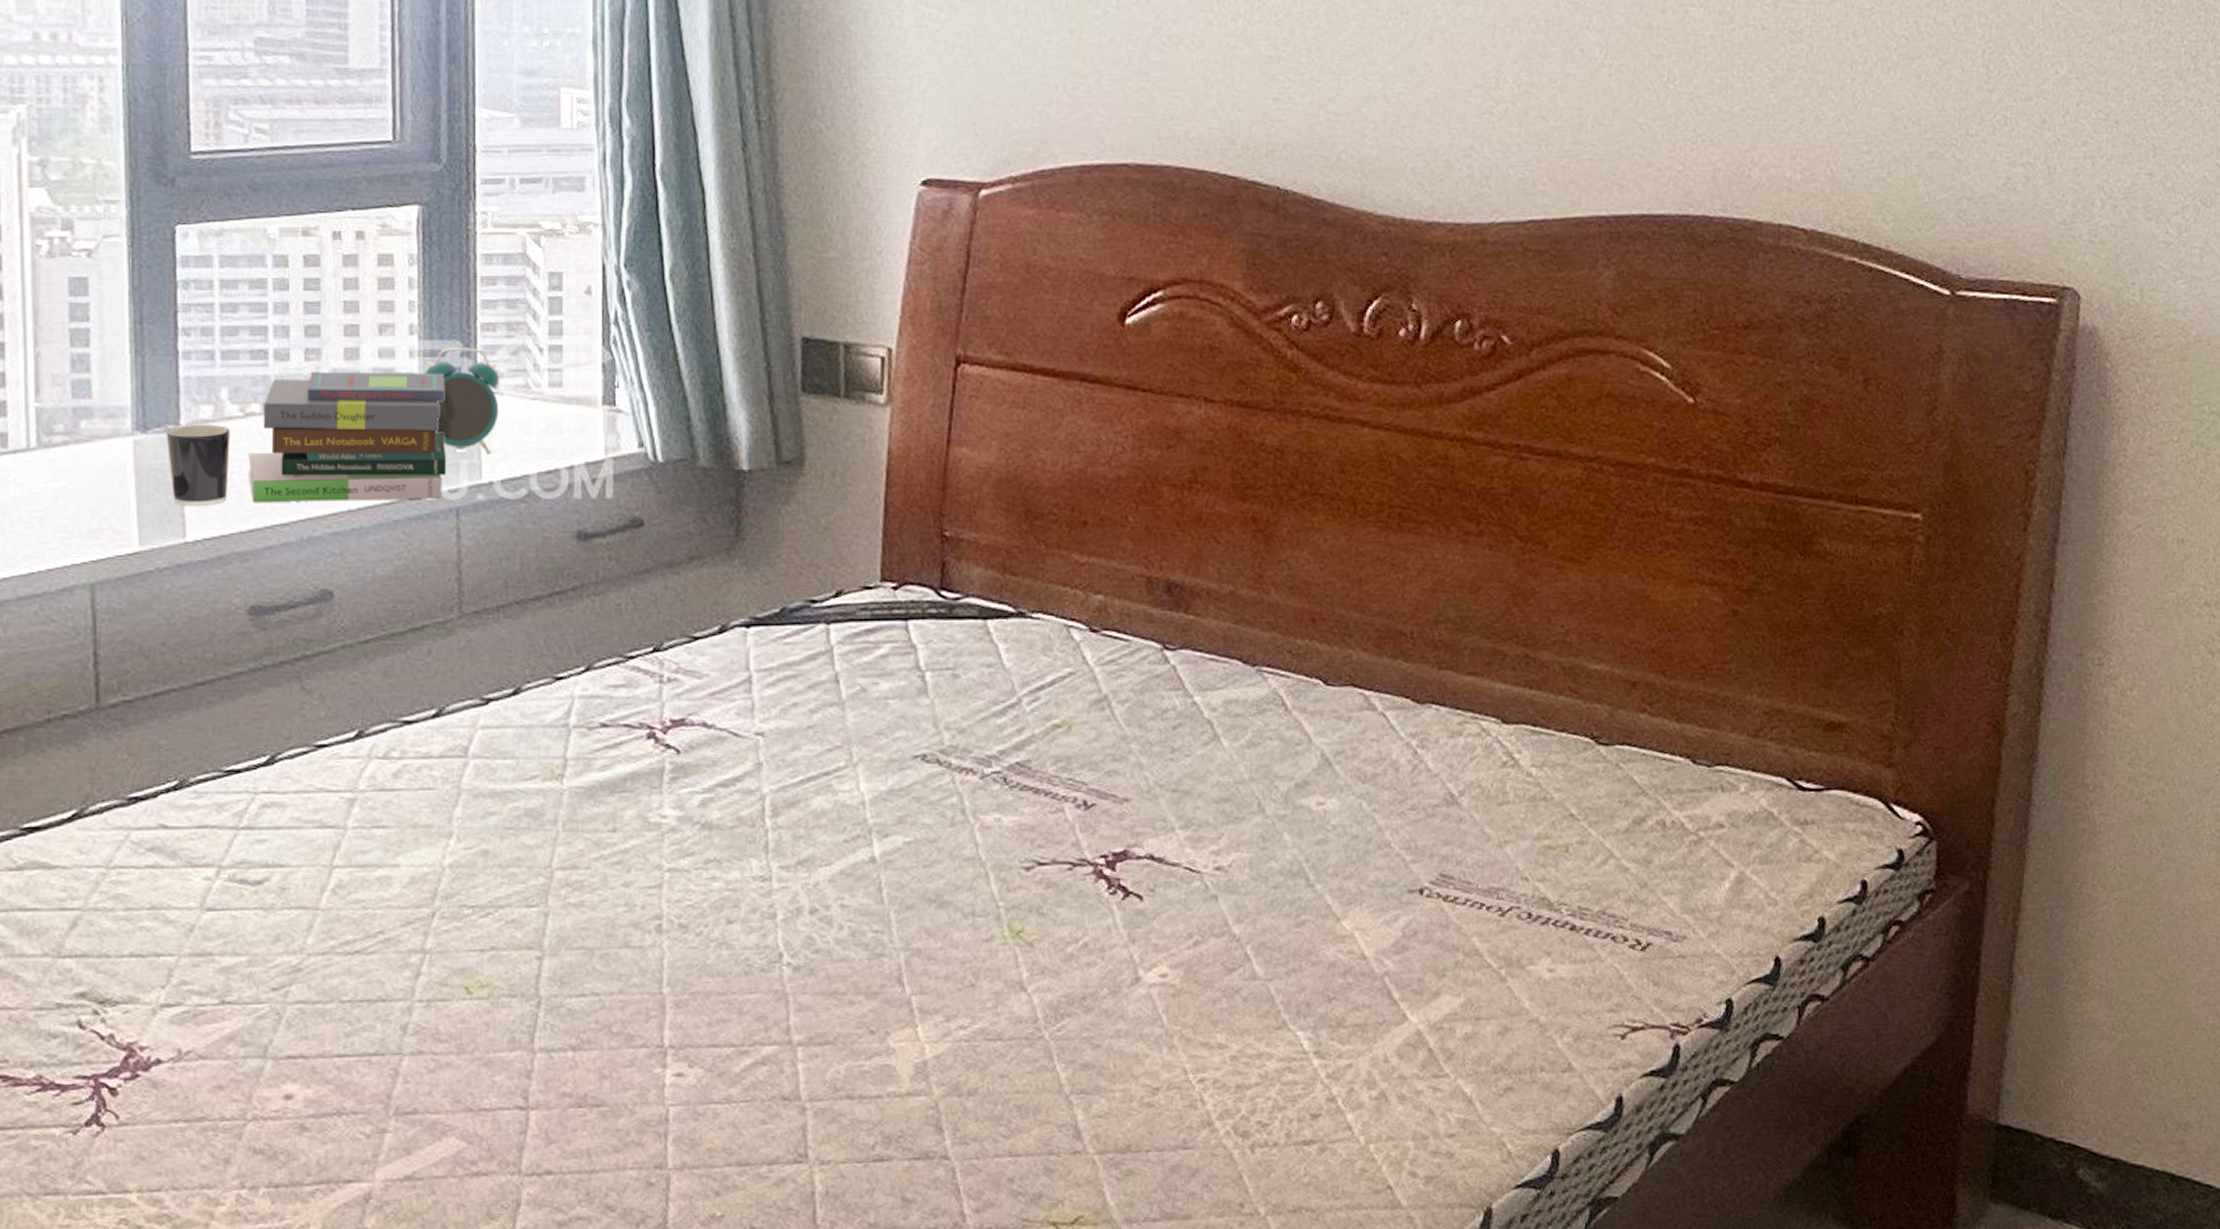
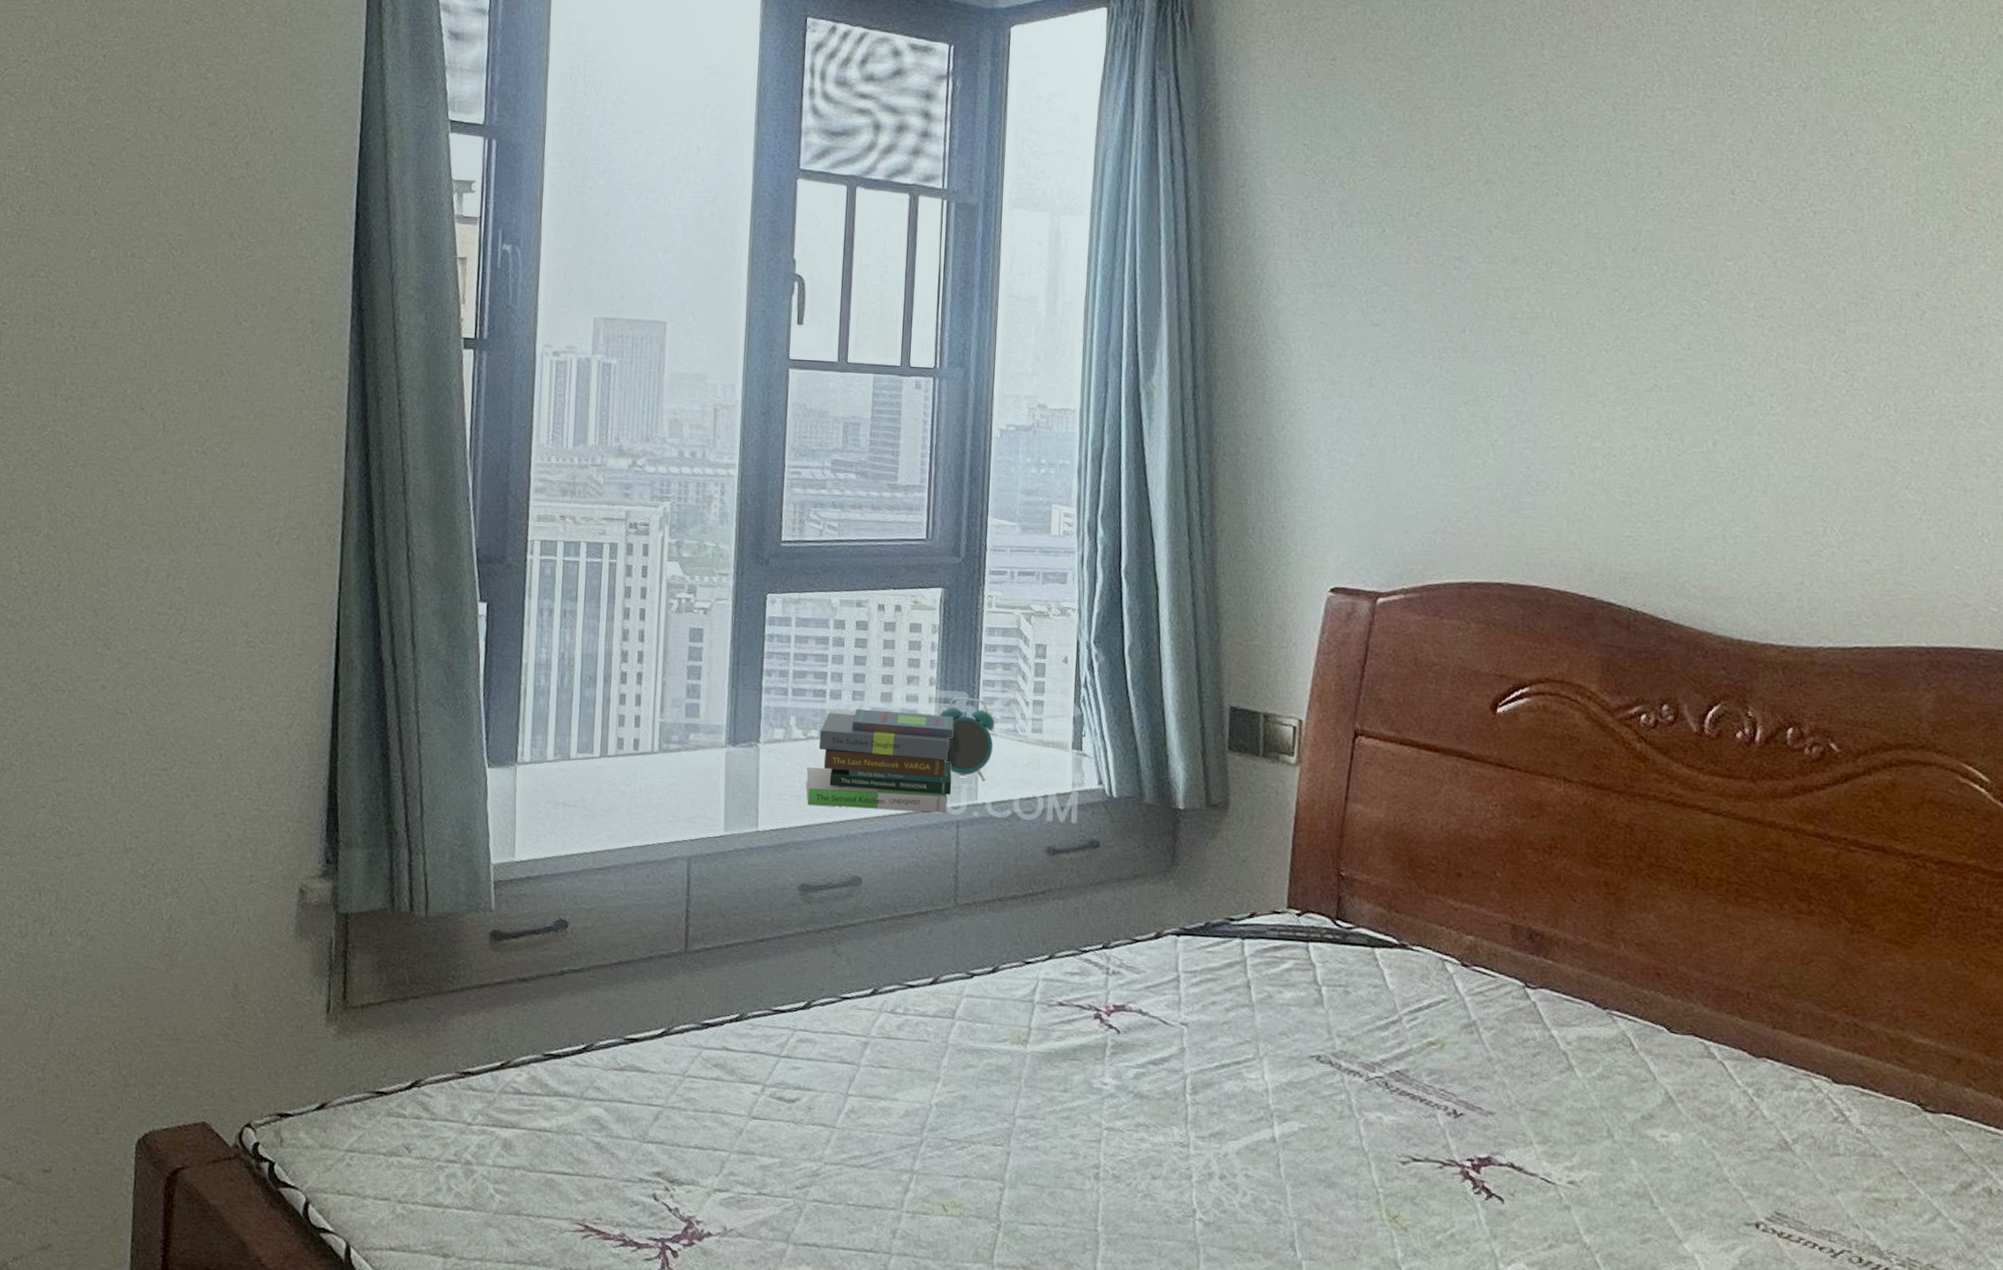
mug: present [165,425,230,507] -> none [749,743,795,806]

